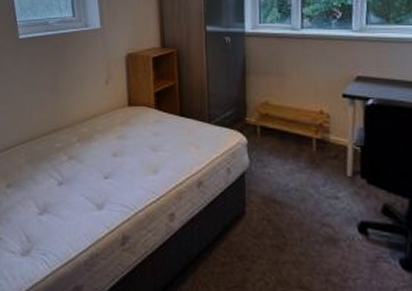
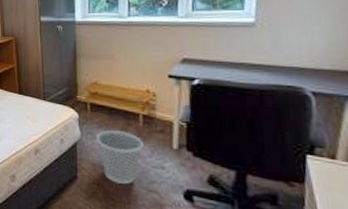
wastebasket: none [267,157,317,218] -> present [97,130,143,184]

